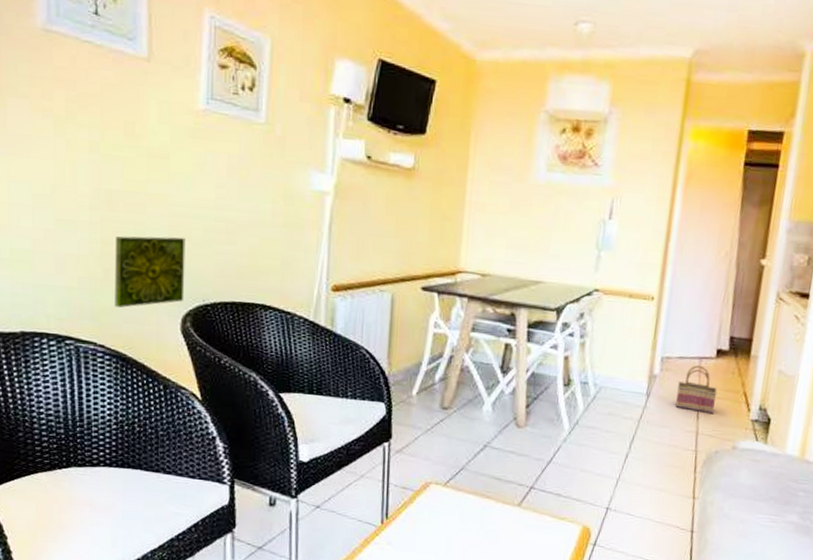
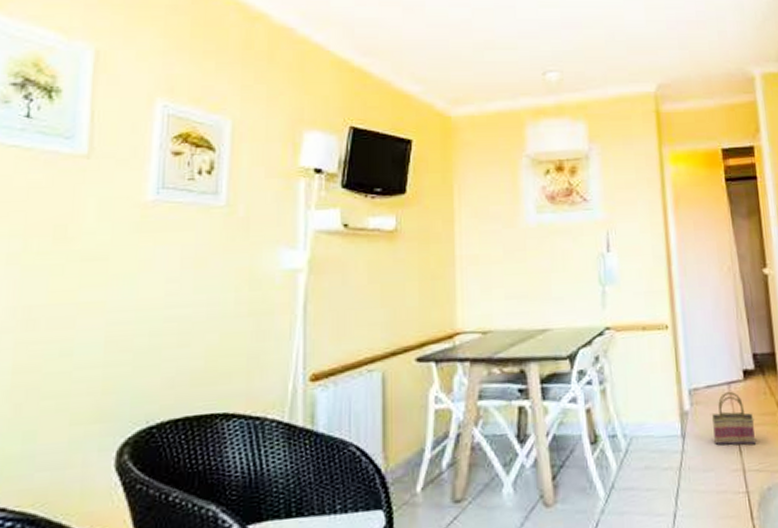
decorative tile: present [114,235,186,308] -> none [24,348,126,452]

